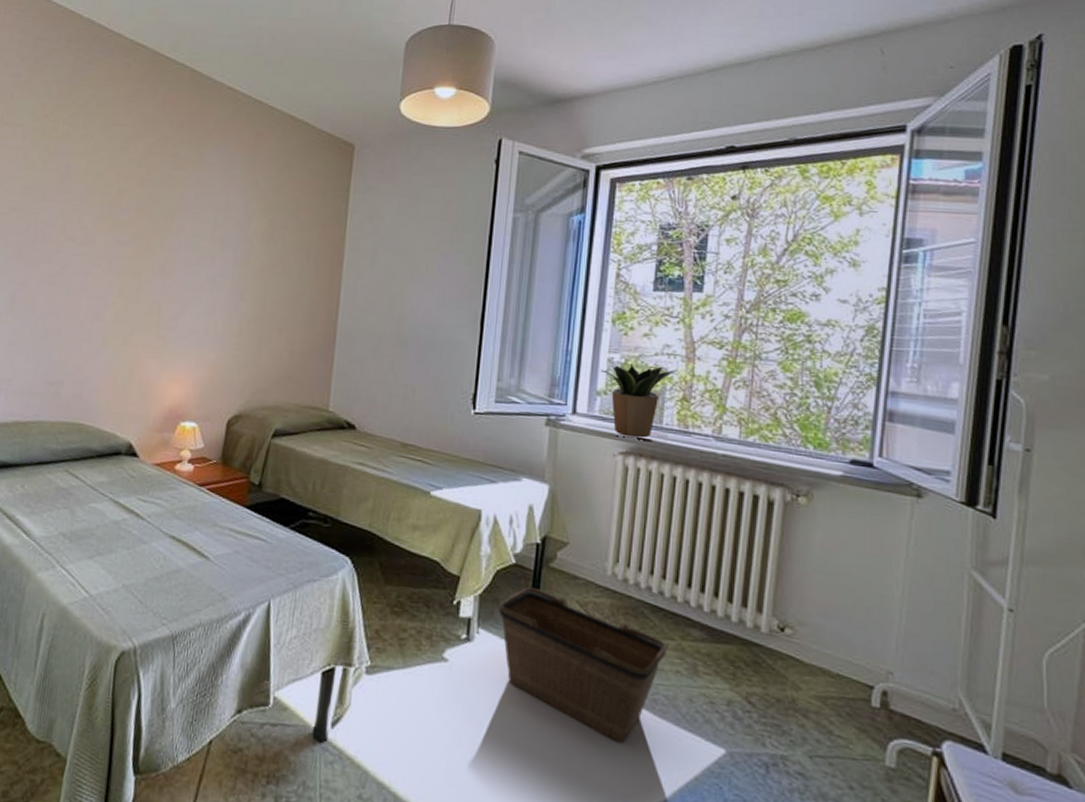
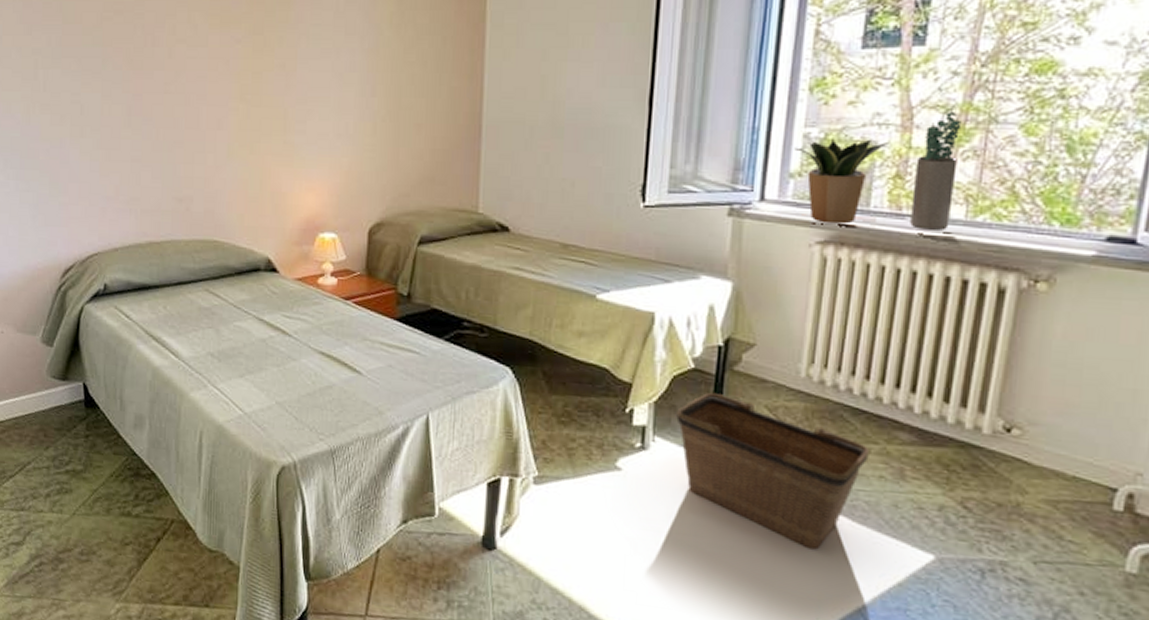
vase: none [695,344,733,449] -> present [910,107,962,232]

